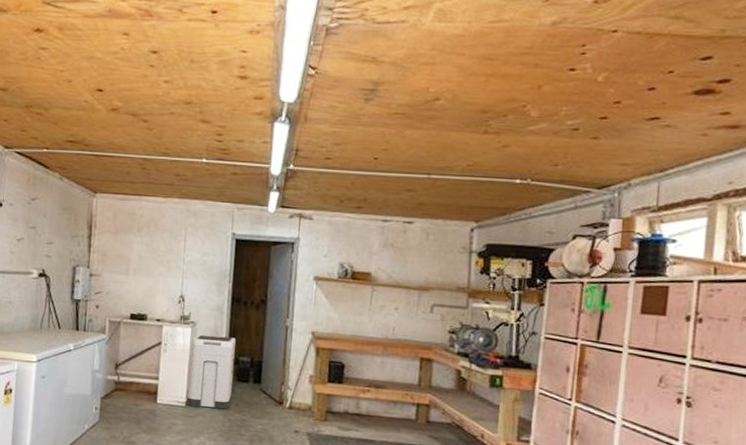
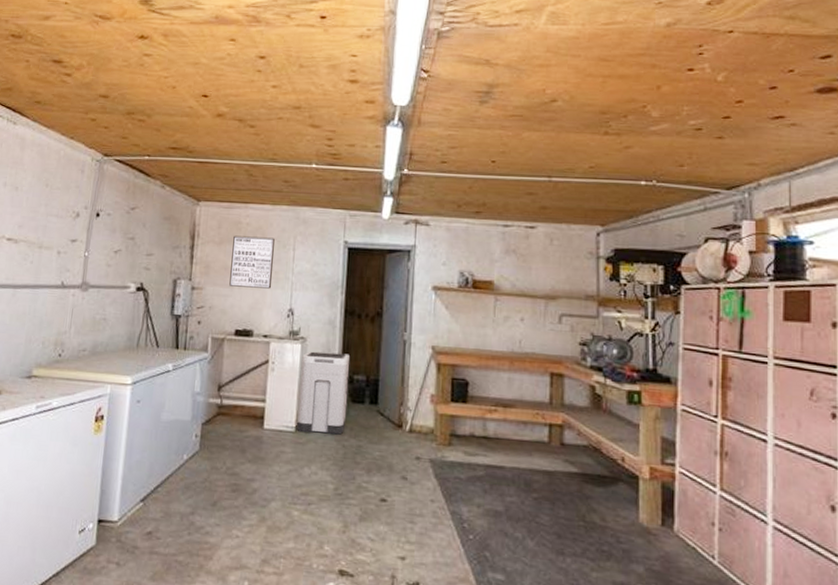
wall art: none [125,226,167,277] -> present [229,235,275,289]

